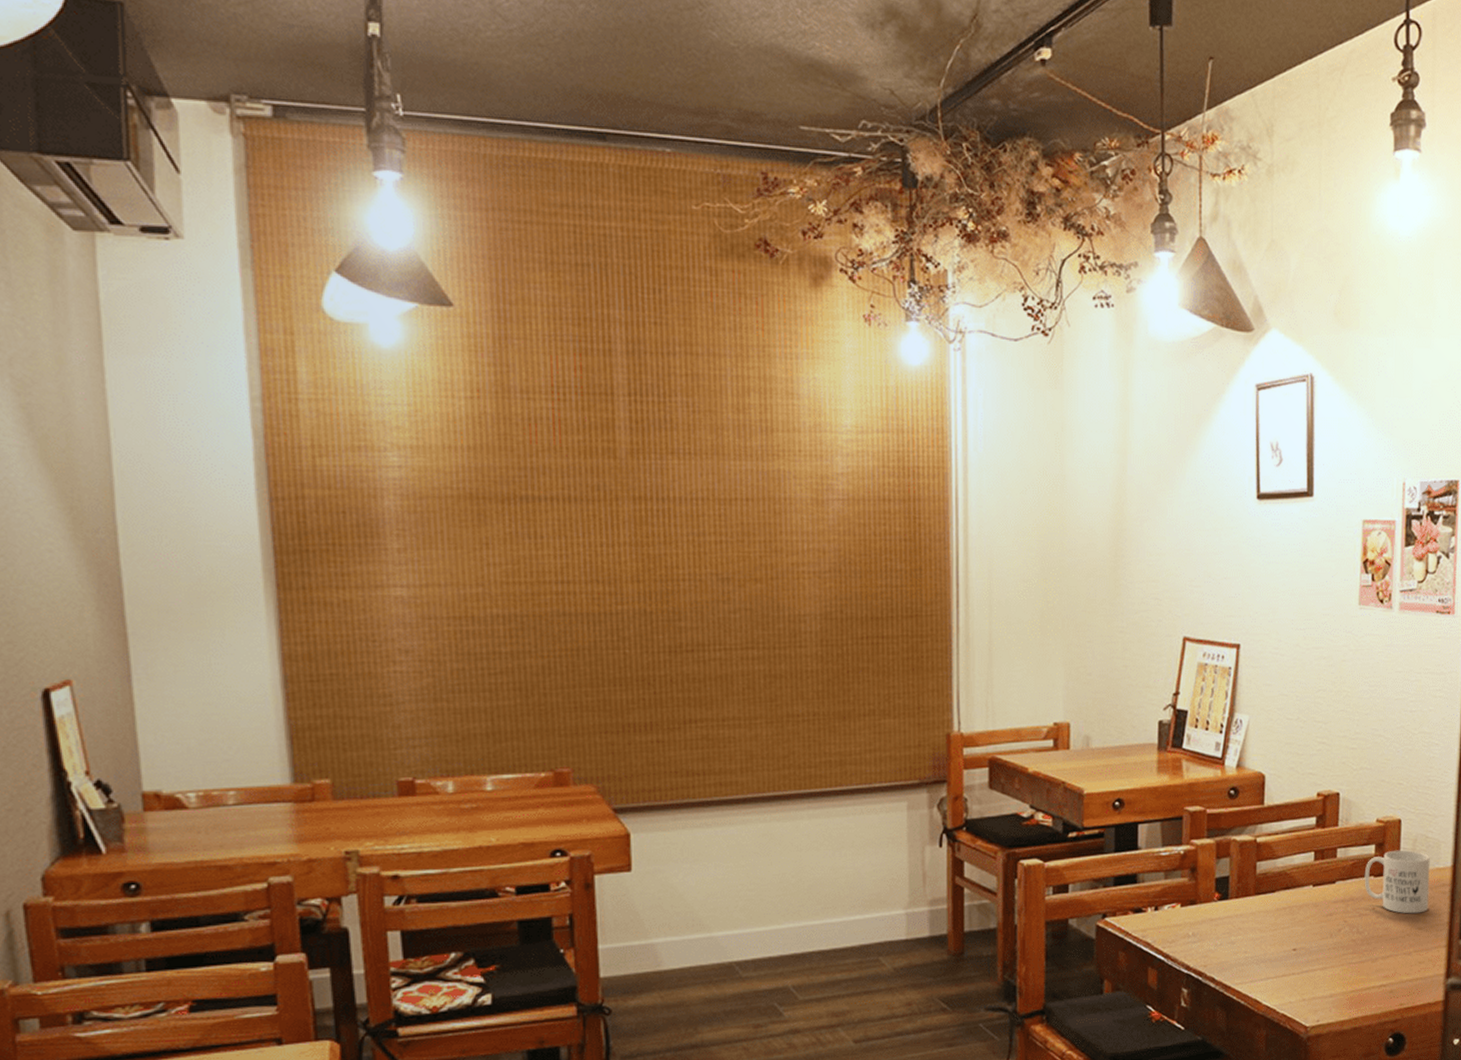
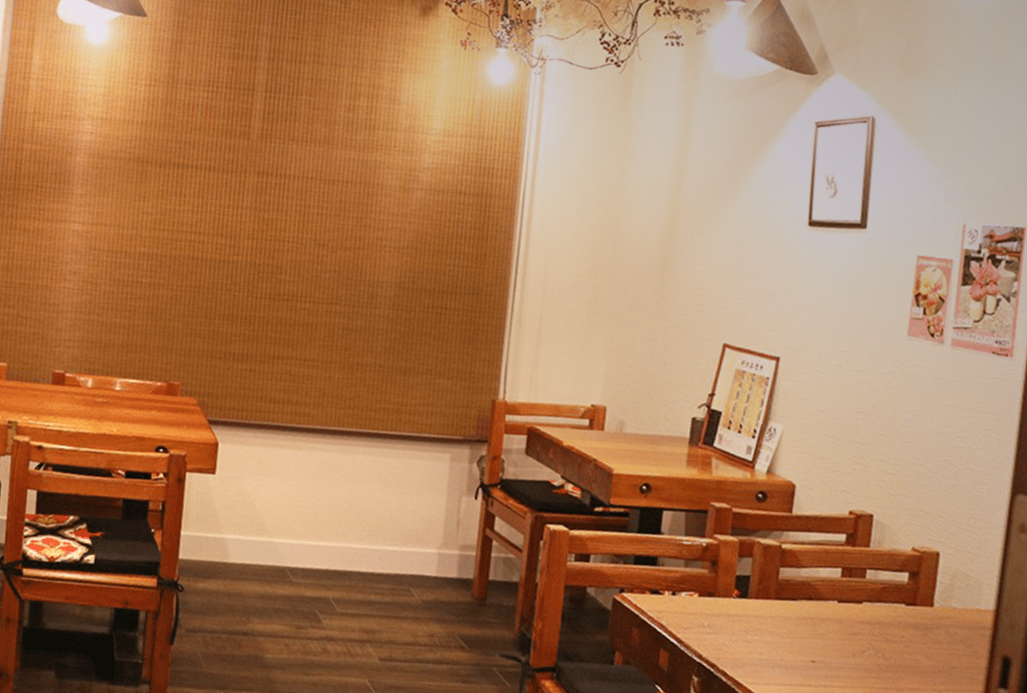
mug: present [1364,850,1430,914] -> none [894,582,970,652]

